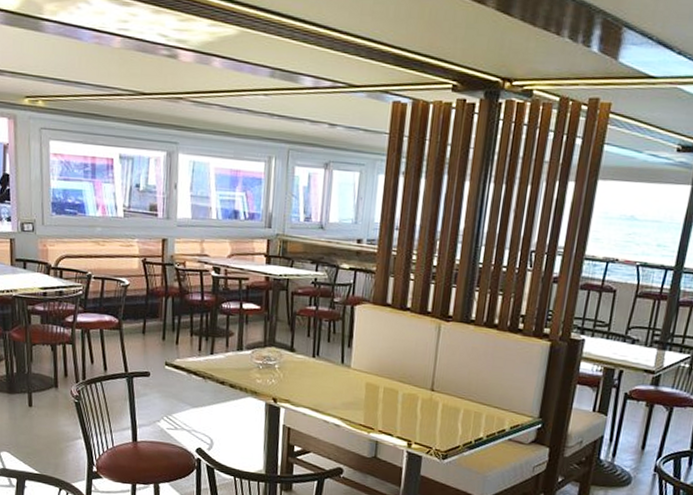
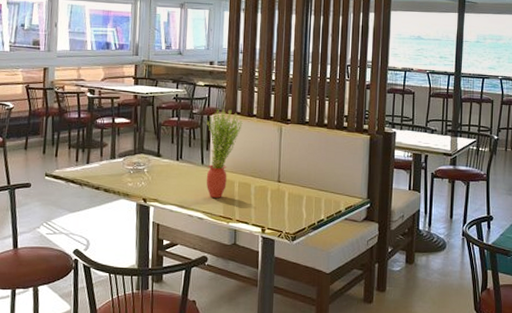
potted plant: none [345,299,393,404] -> present [206,109,243,198]

